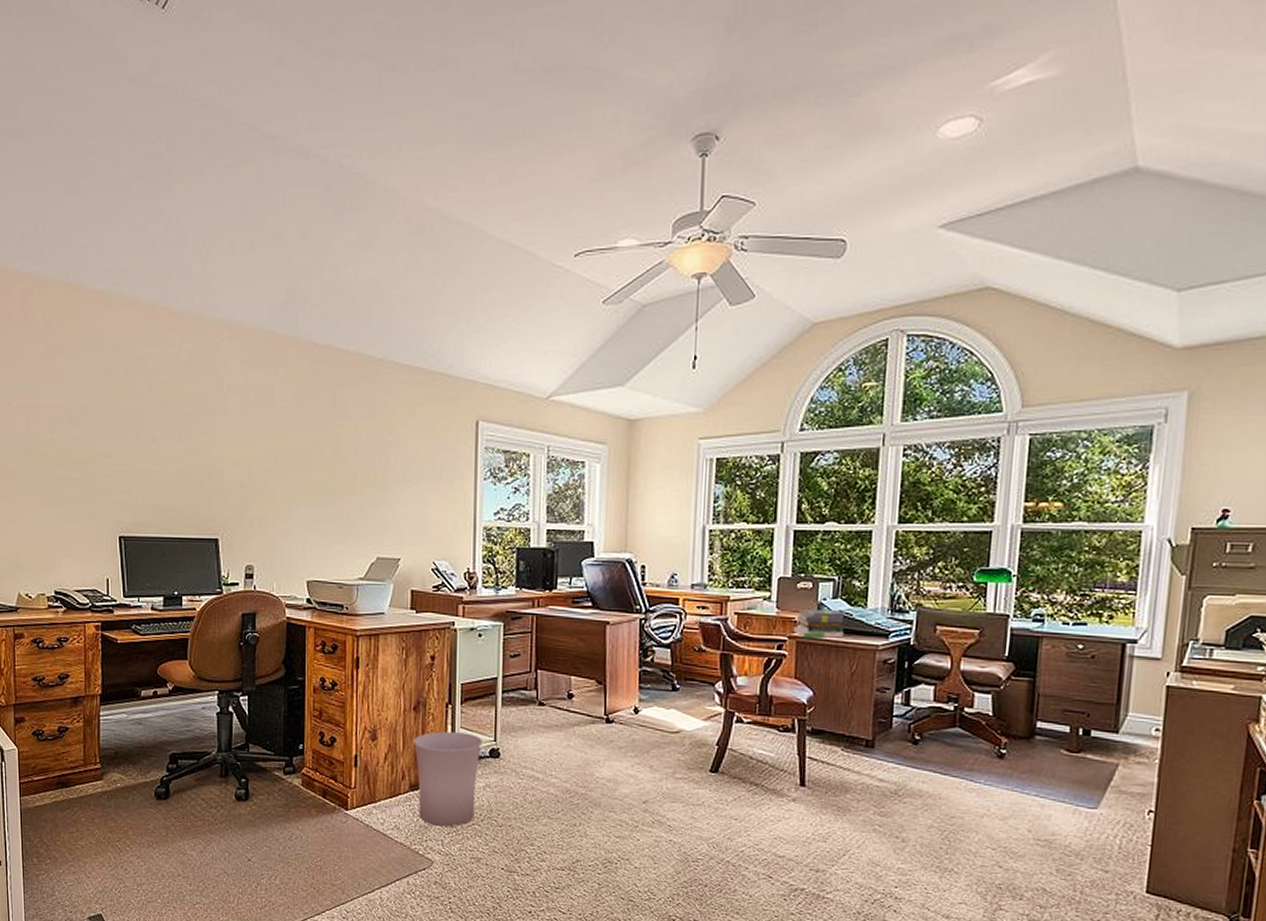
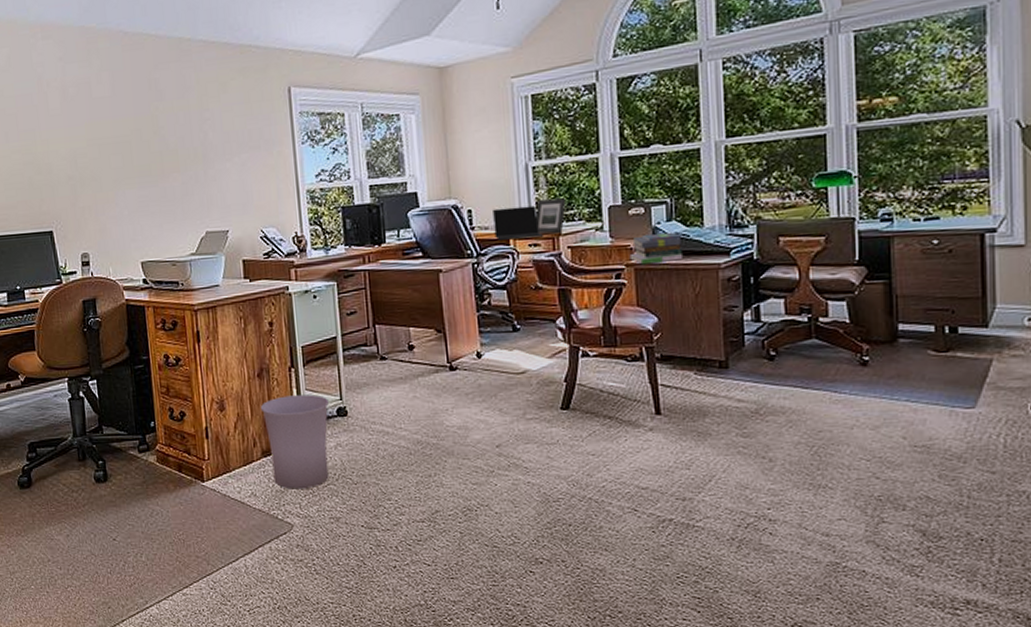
laptop: none [665,567,713,602] -> present [493,205,545,242]
picture frame: none [706,563,738,599] -> present [535,198,566,234]

